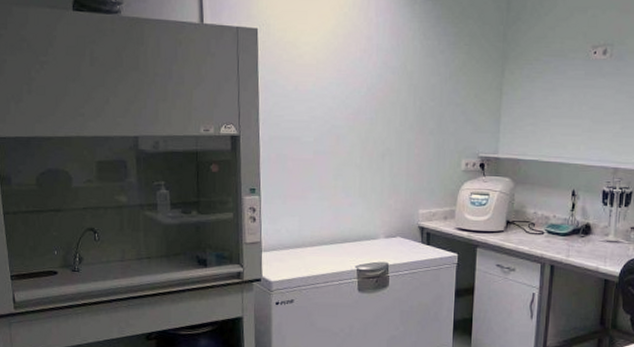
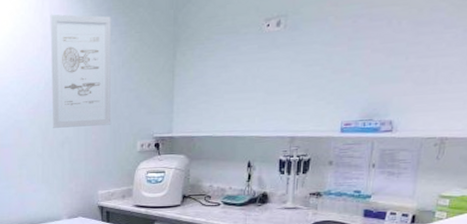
wall art: none [373,15,440,140] -> present [50,14,112,128]

